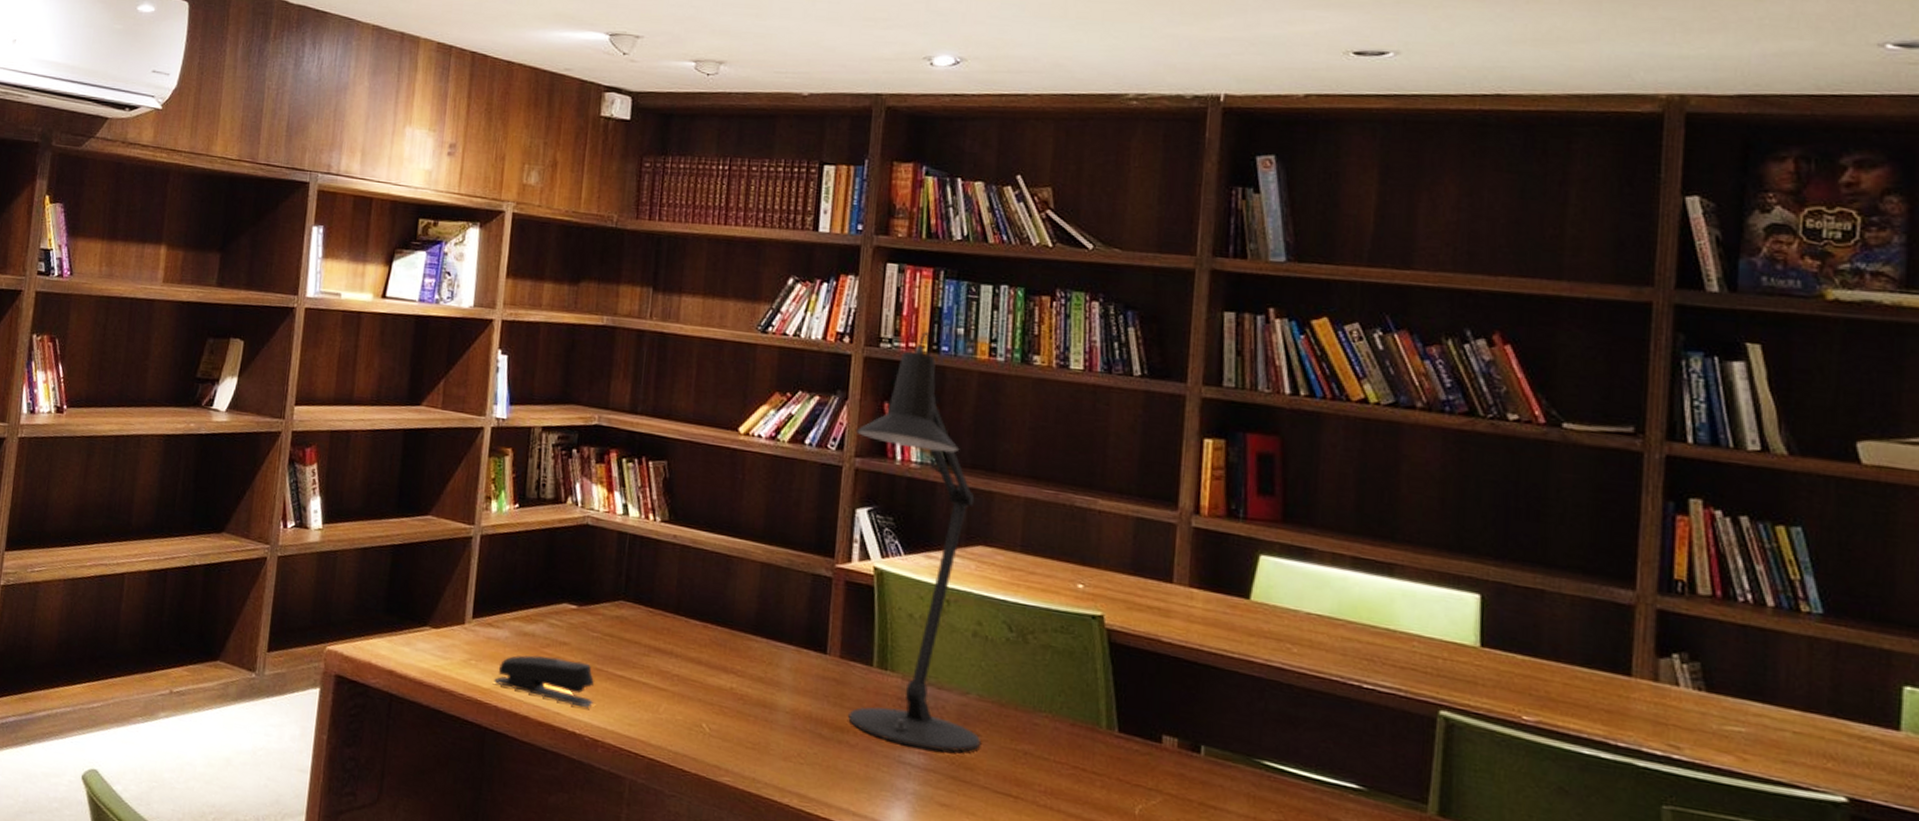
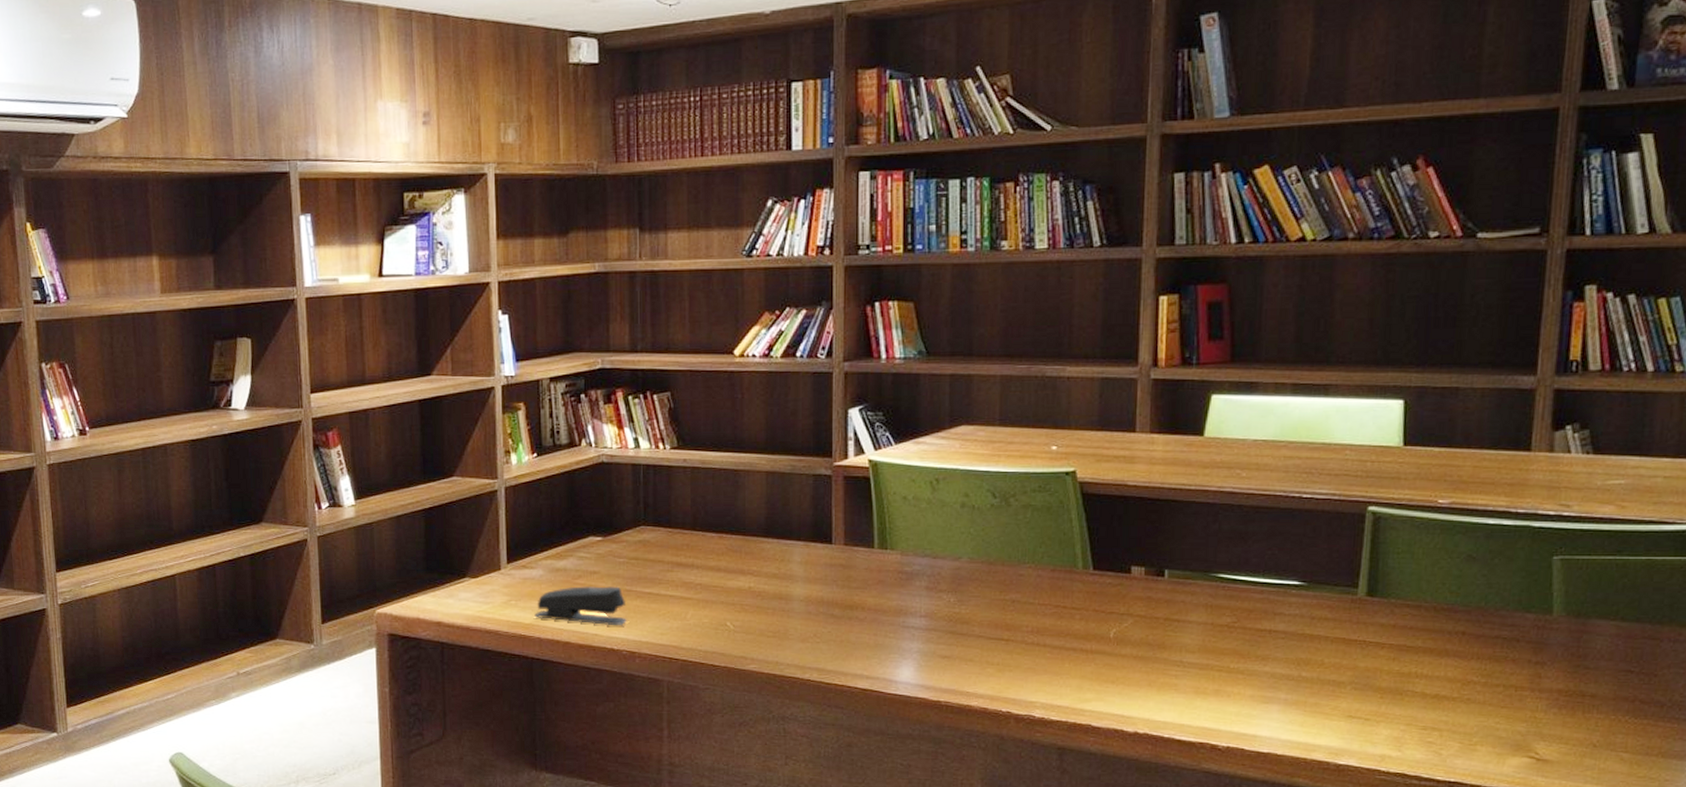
desk lamp: present [848,331,980,752] -> none [842,232,973,612]

